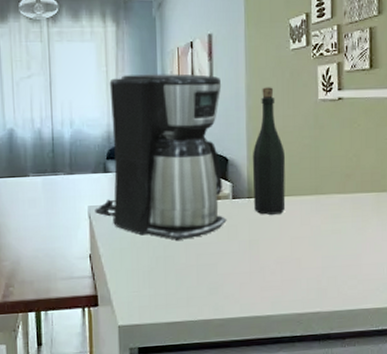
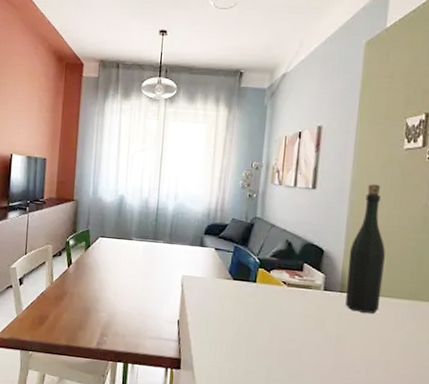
coffee maker: present [95,73,227,240] -> none [187,158,326,322]

